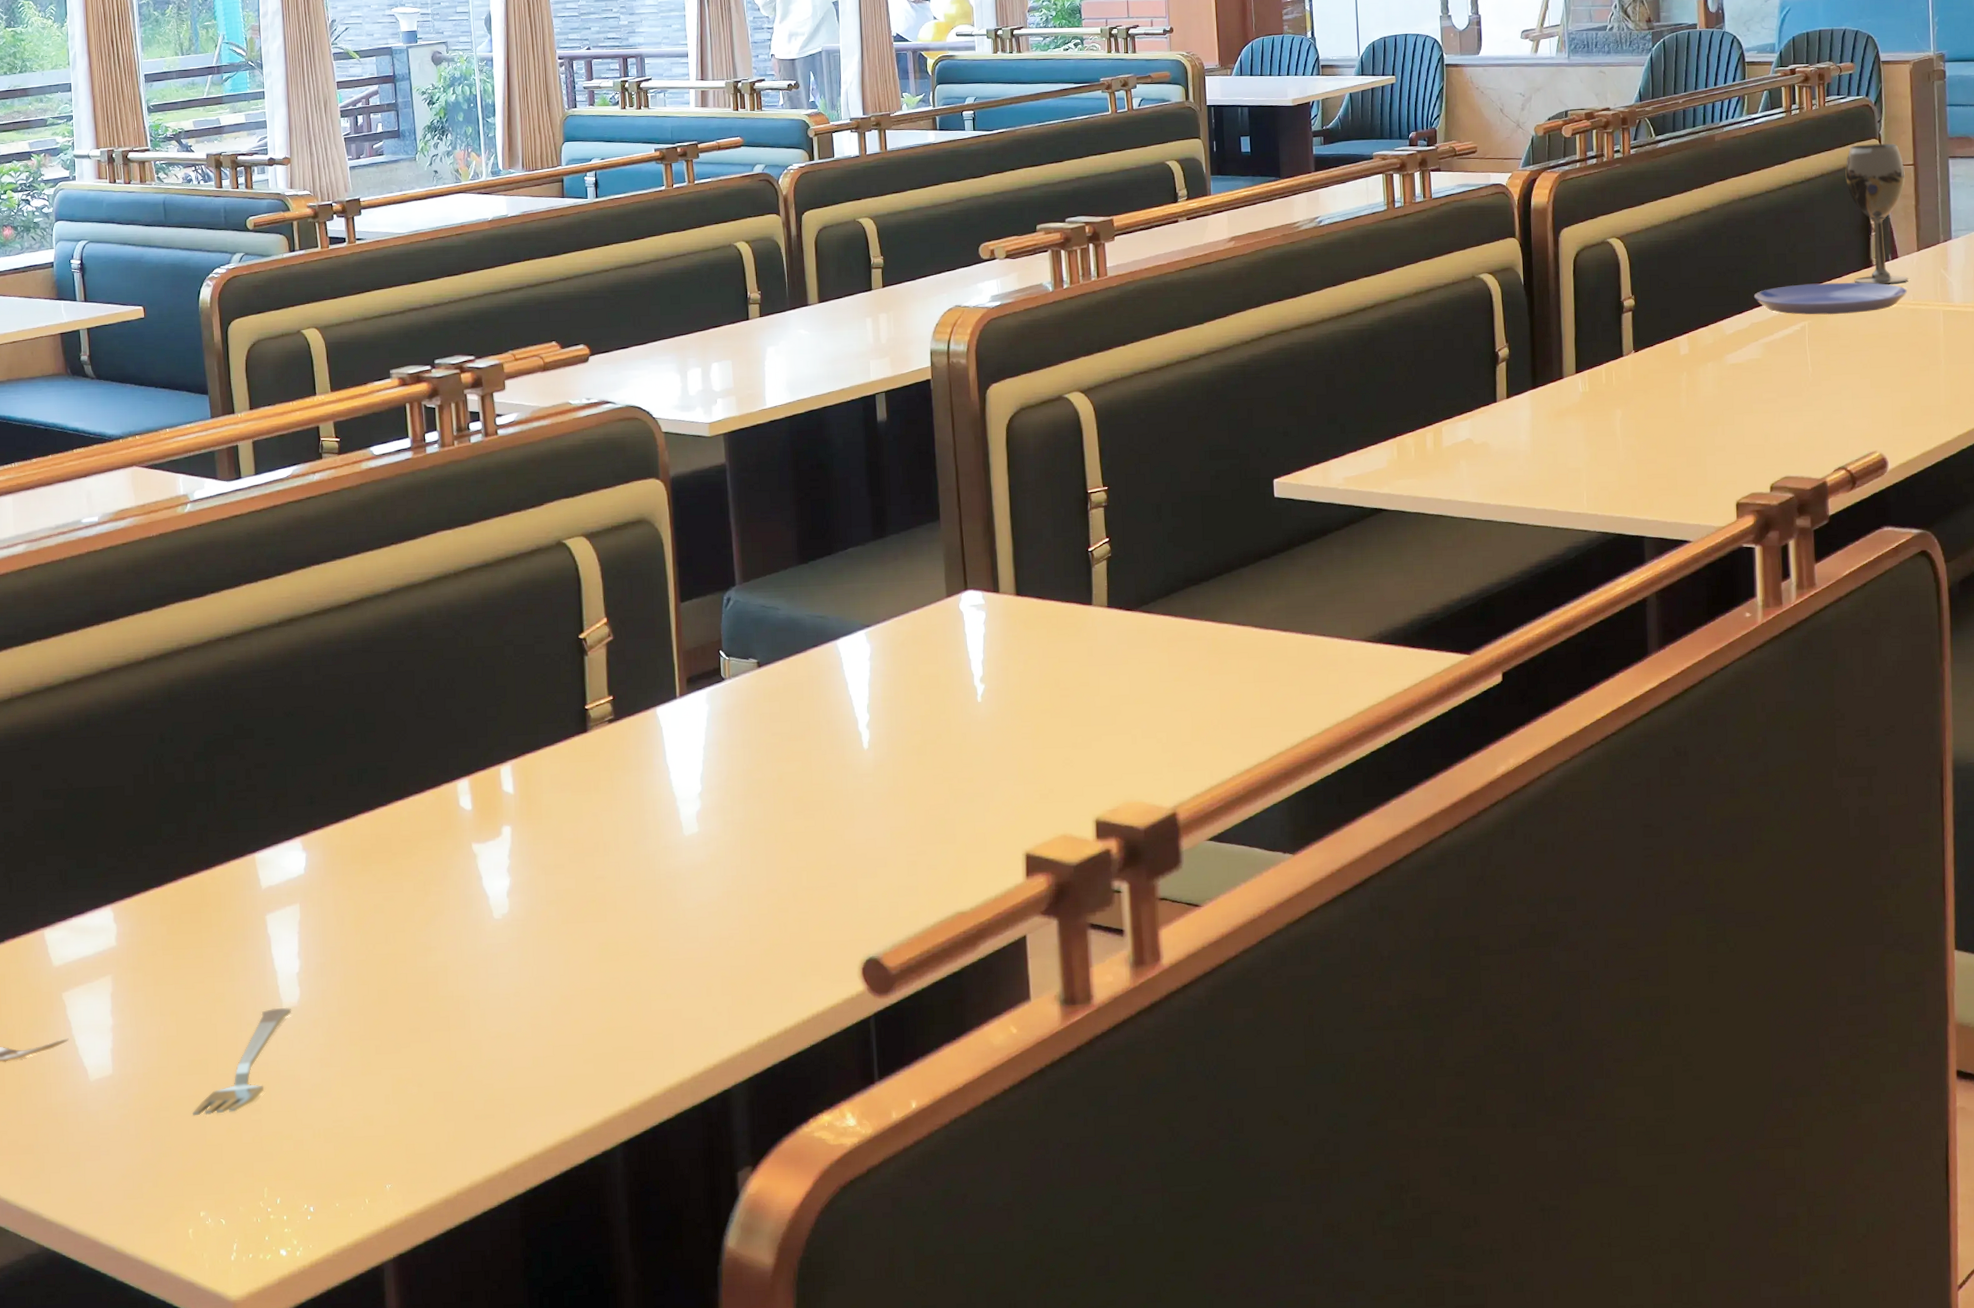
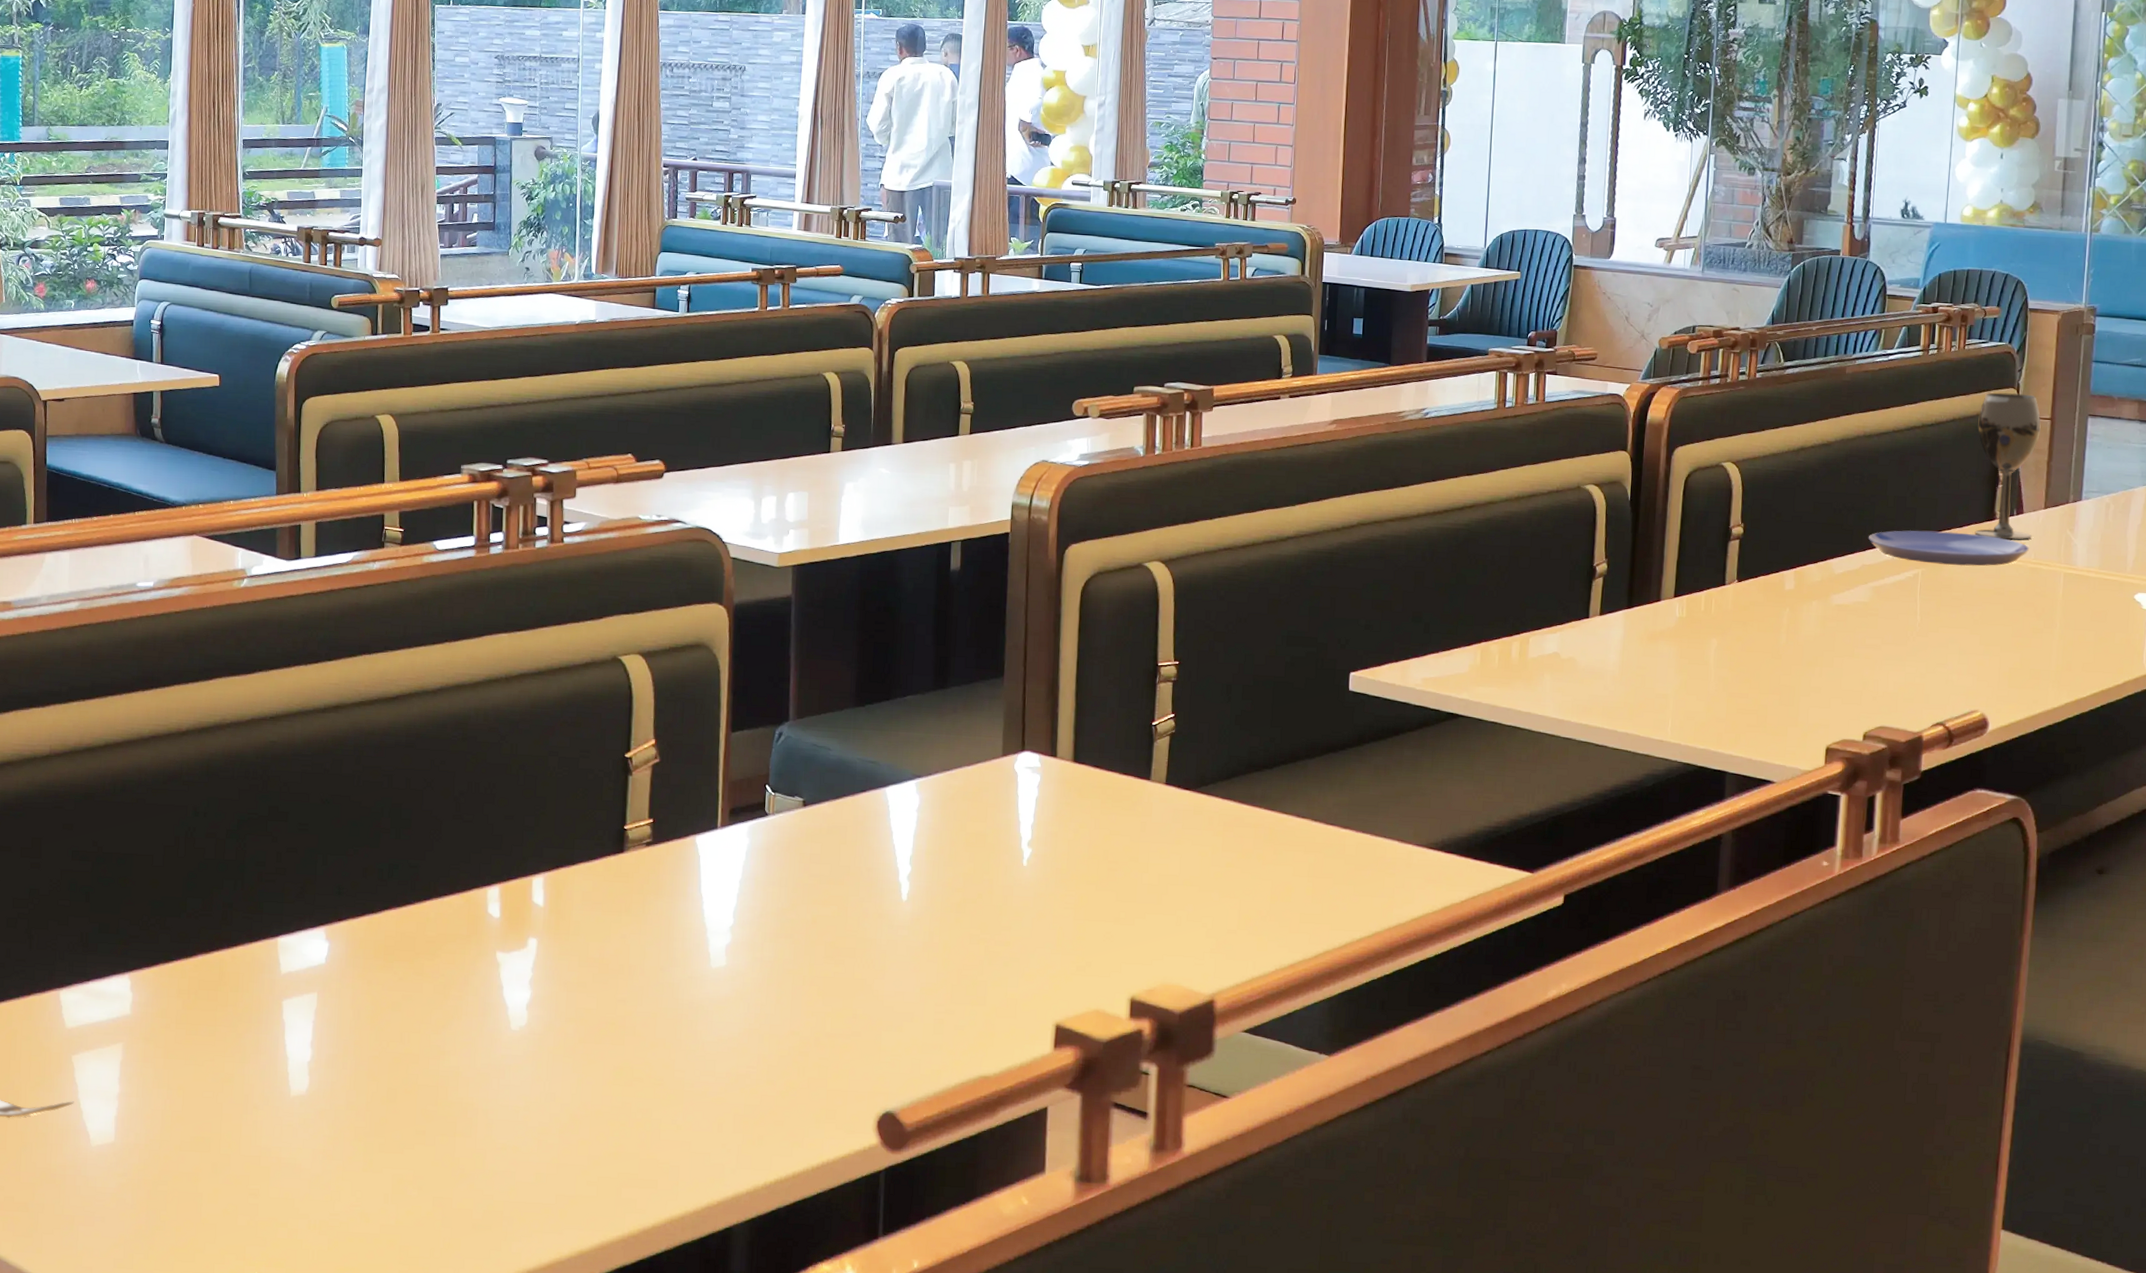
fork: present [193,1008,292,1116] -> none [190,1095,300,1194]

